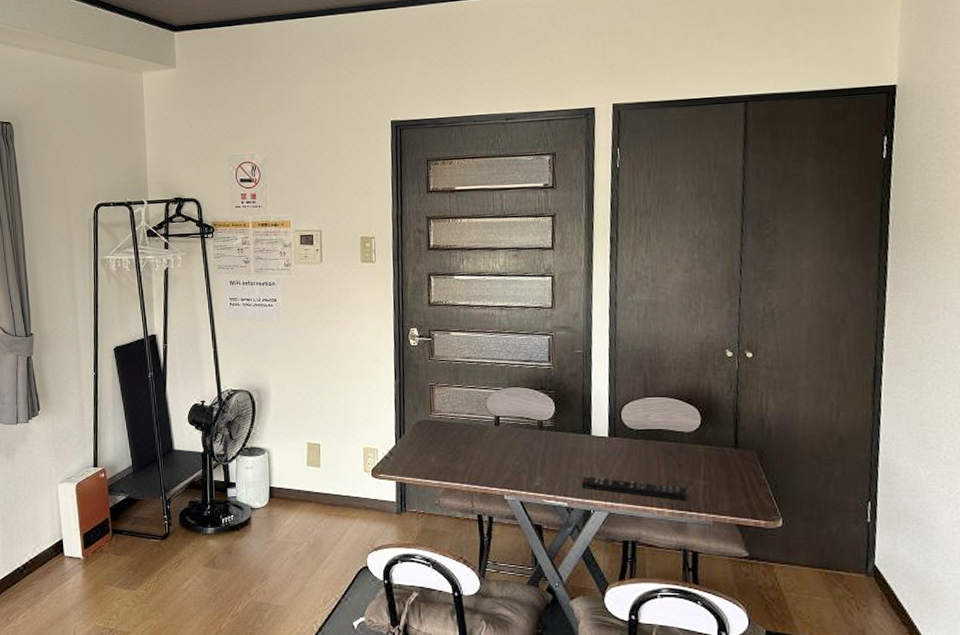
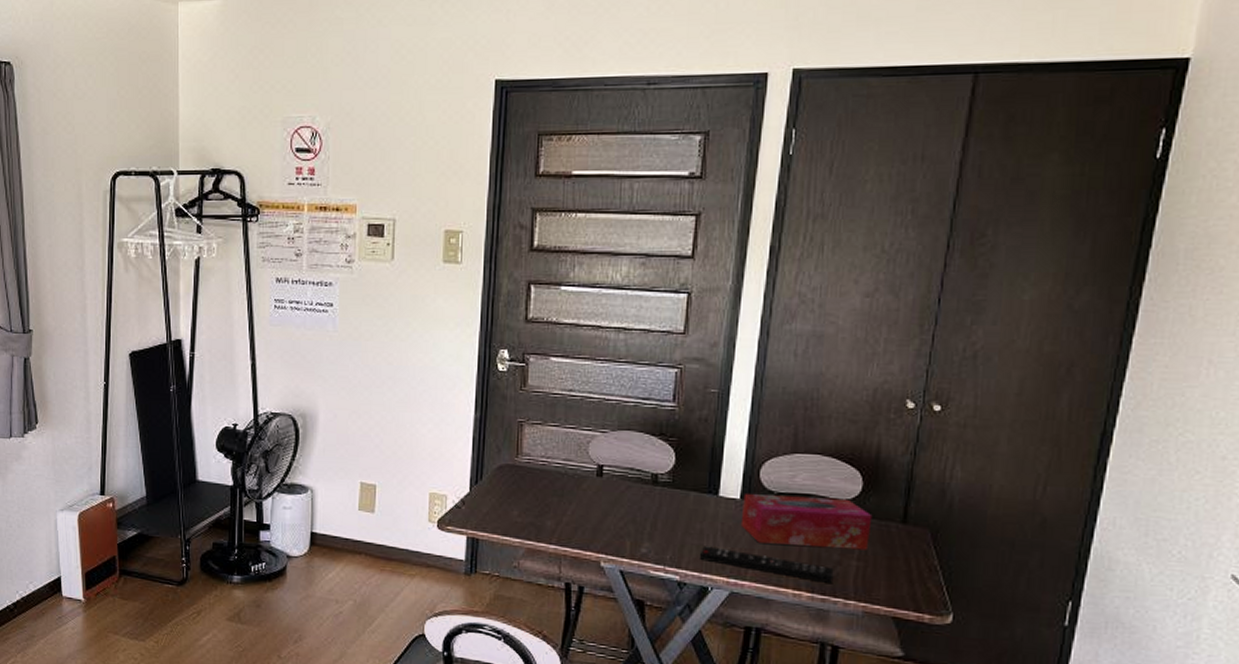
tissue box: none [610,431,712,472] -> present [740,494,873,550]

